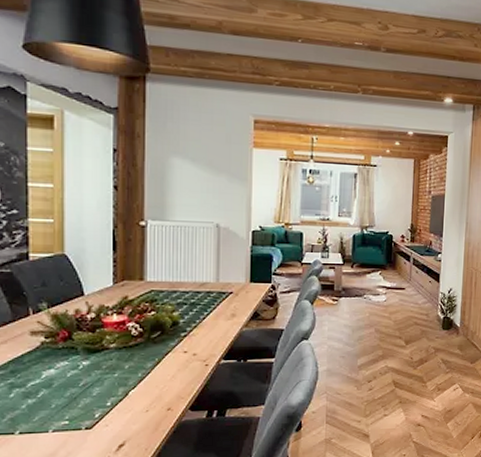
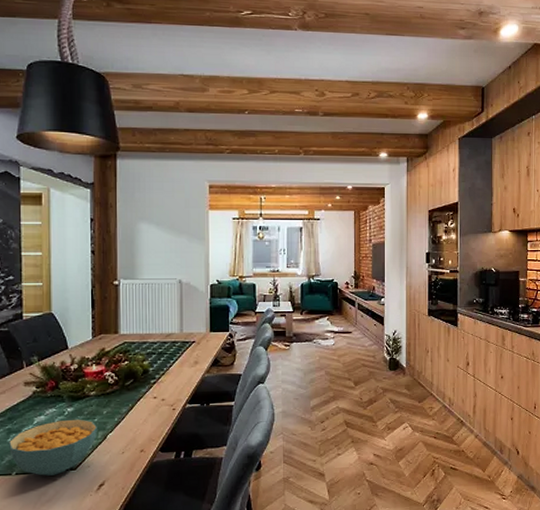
cereal bowl: none [10,373,119,436] -> present [8,419,98,476]

